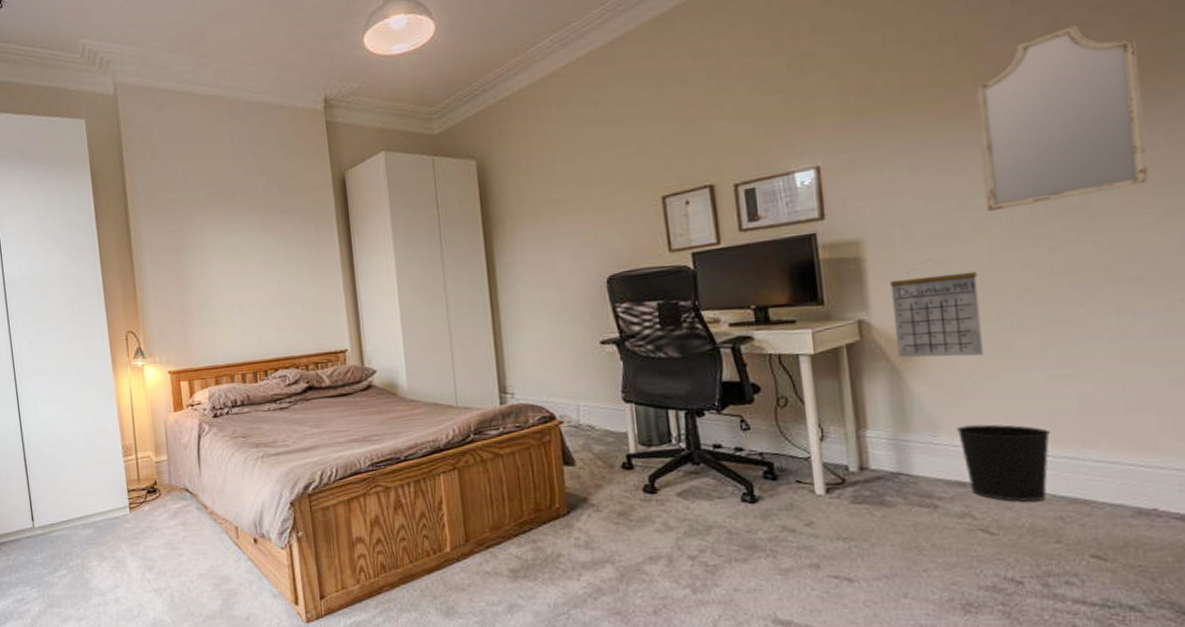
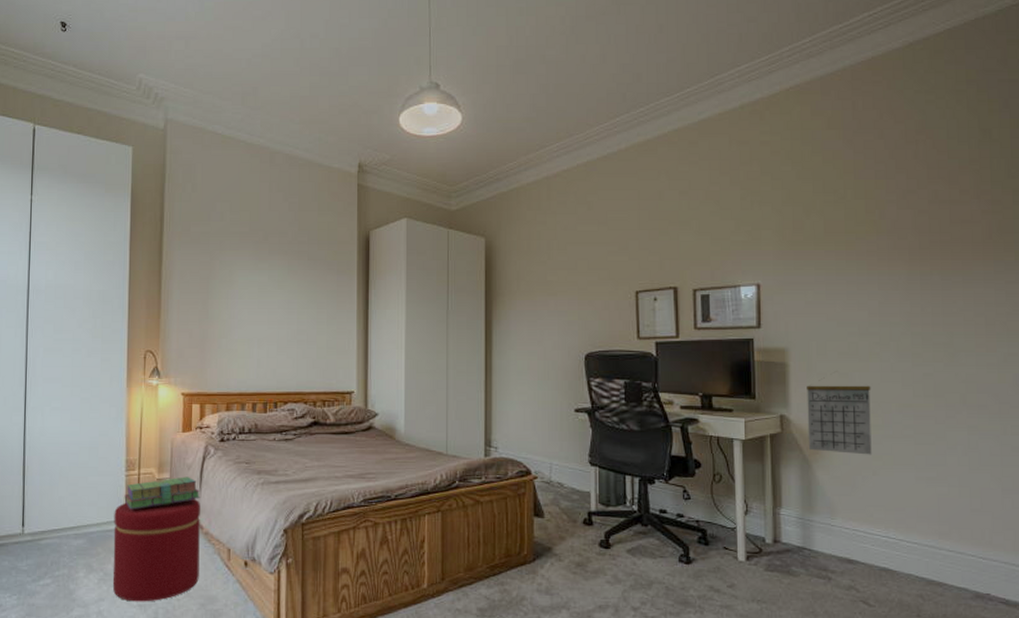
ottoman: none [117,478,210,587] -> present [112,498,200,602]
stack of books: none [125,456,201,495] -> present [124,476,200,510]
wastebasket: present [956,424,1050,502] -> none [848,512,917,580]
home mirror: present [976,25,1149,212] -> none [878,202,995,339]

